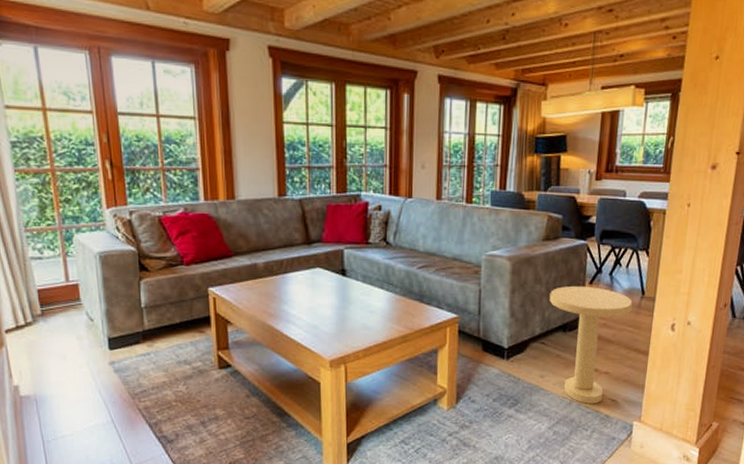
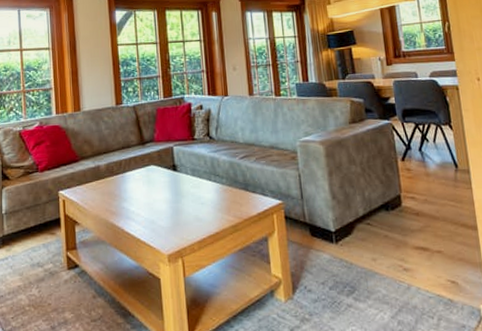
side table: present [549,285,633,404] -> none [365,163,449,287]

